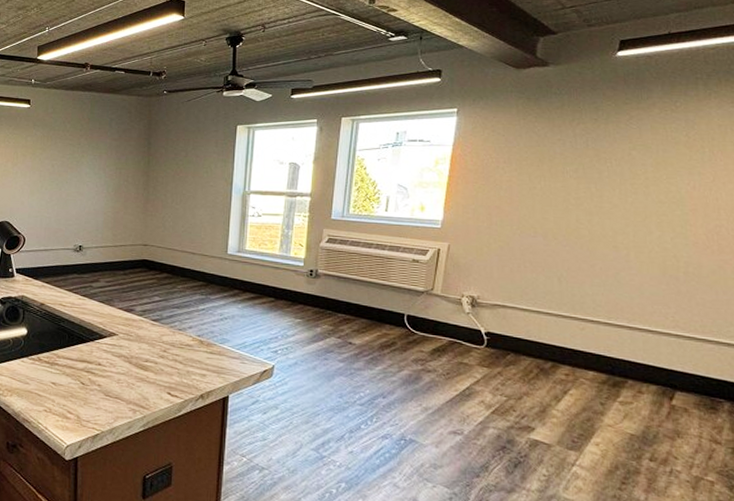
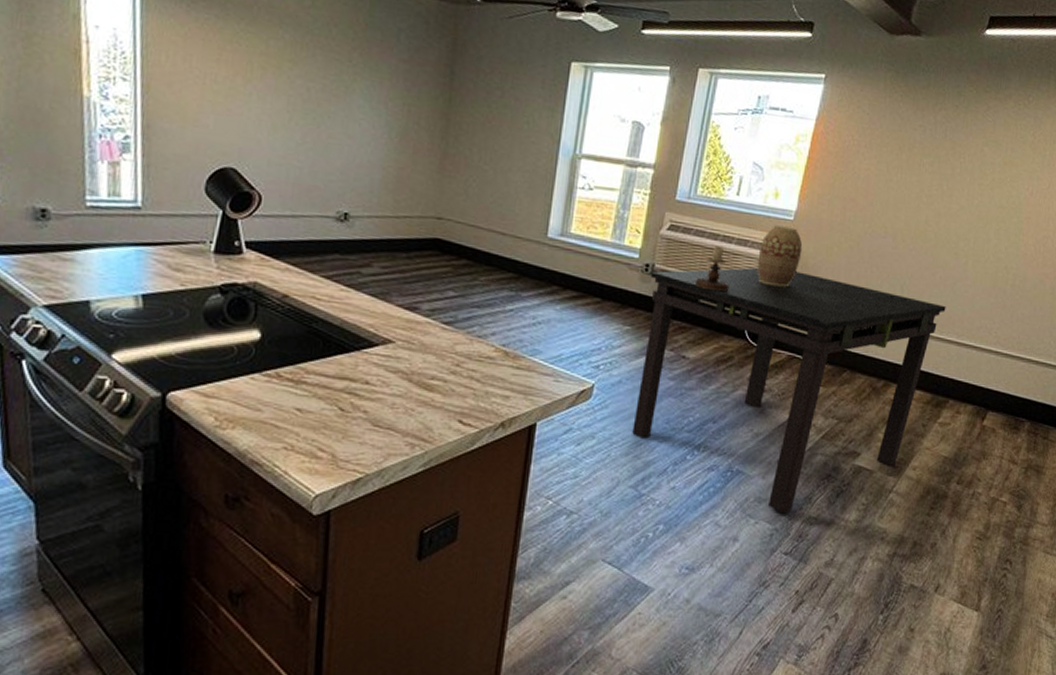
dining table: none [310,268,611,480] -> present [632,267,946,514]
candlestick: none [355,252,386,290] -> present [696,245,730,292]
vase: none [410,233,453,284] -> present [757,225,803,288]

